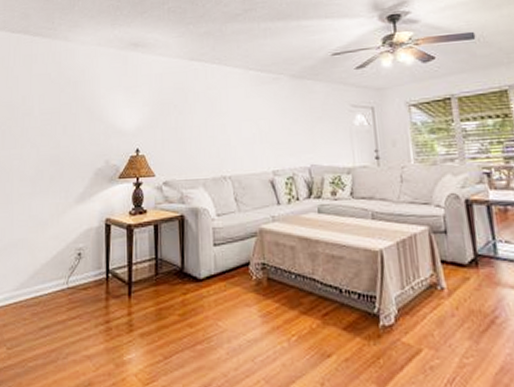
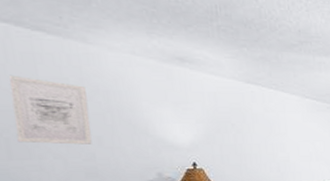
wall art: none [10,75,61,134] -> present [9,74,92,145]

